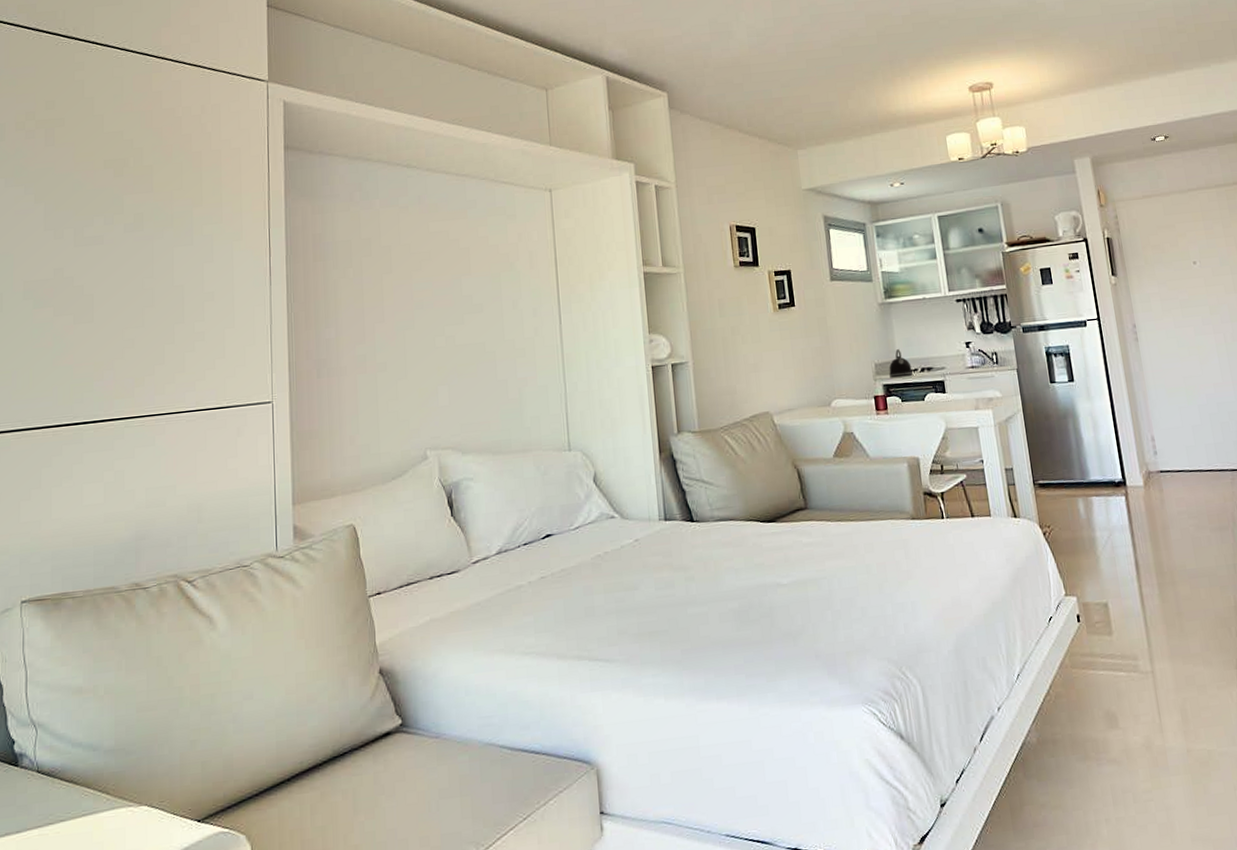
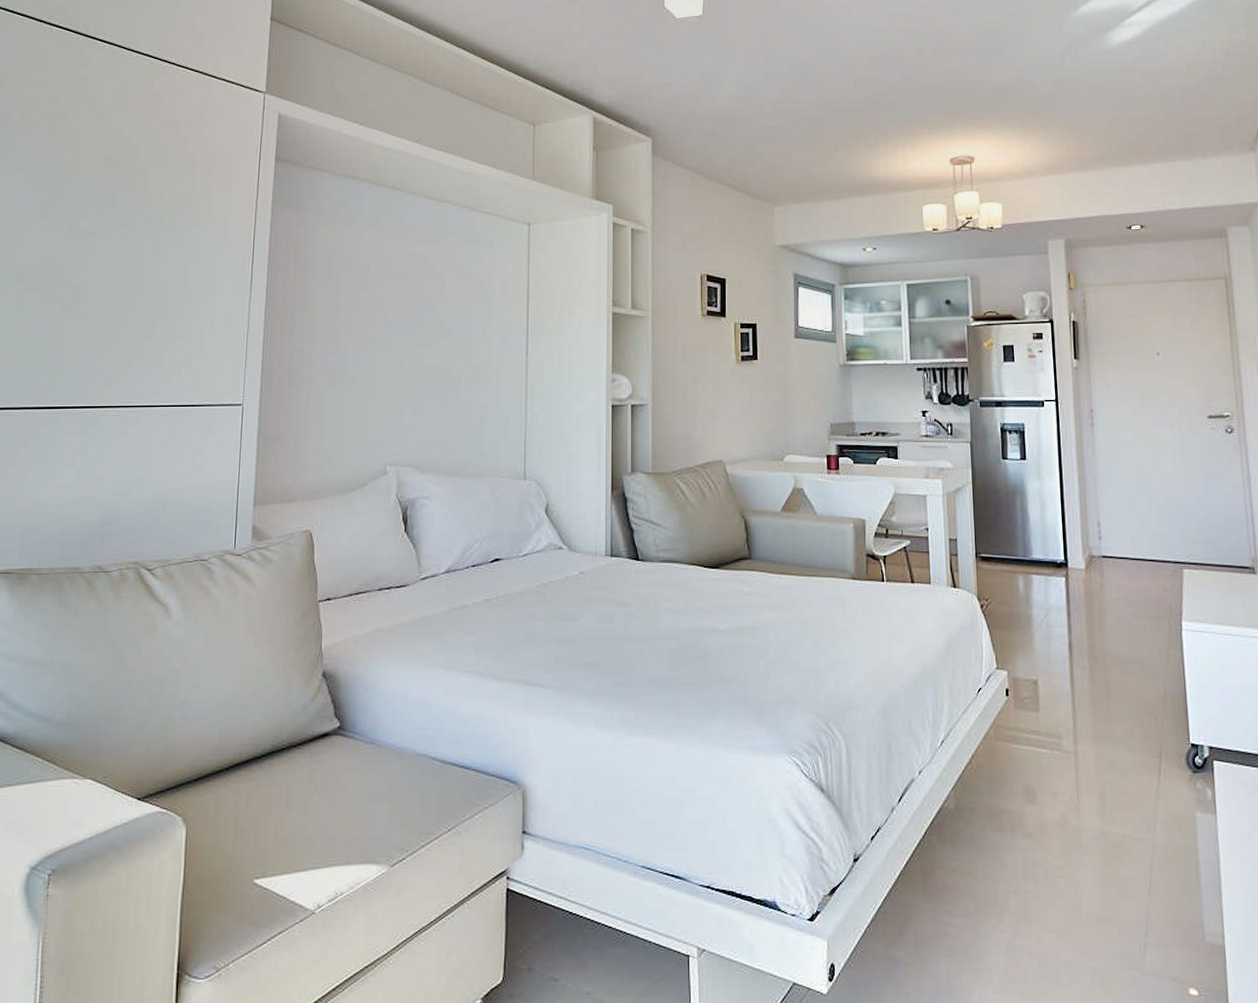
kettle: present [888,349,913,378] -> none [843,411,867,439]

